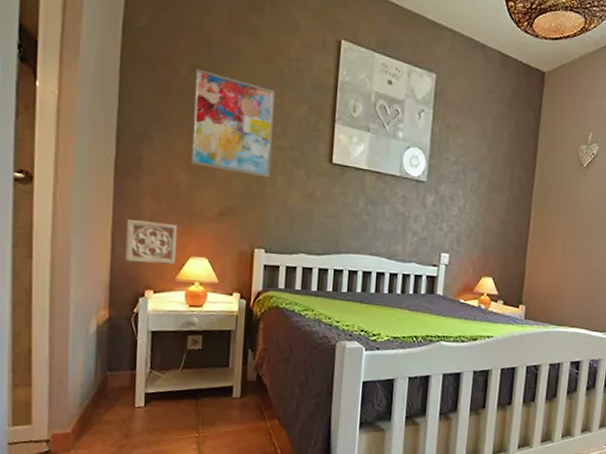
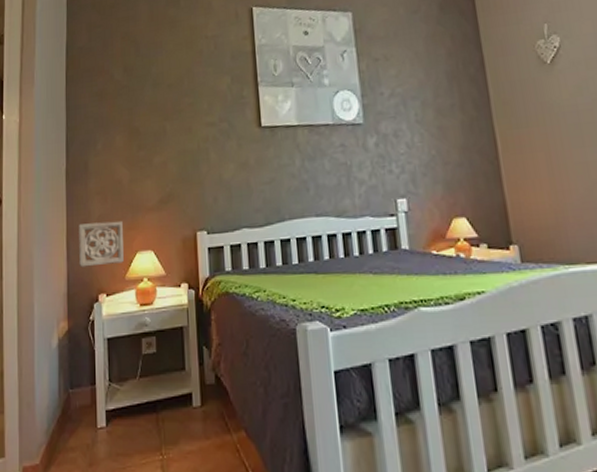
wall art: present [191,68,276,178] -> none [127,69,203,159]

